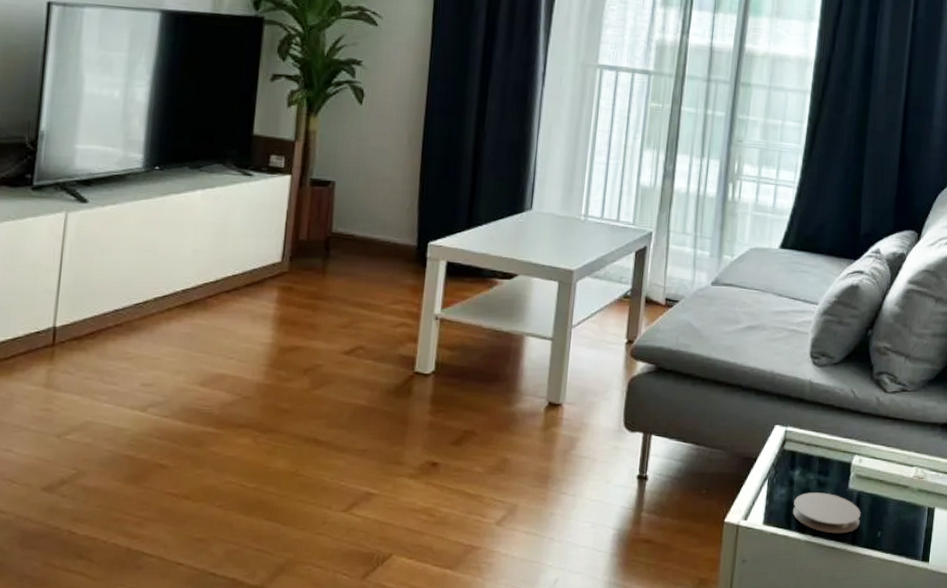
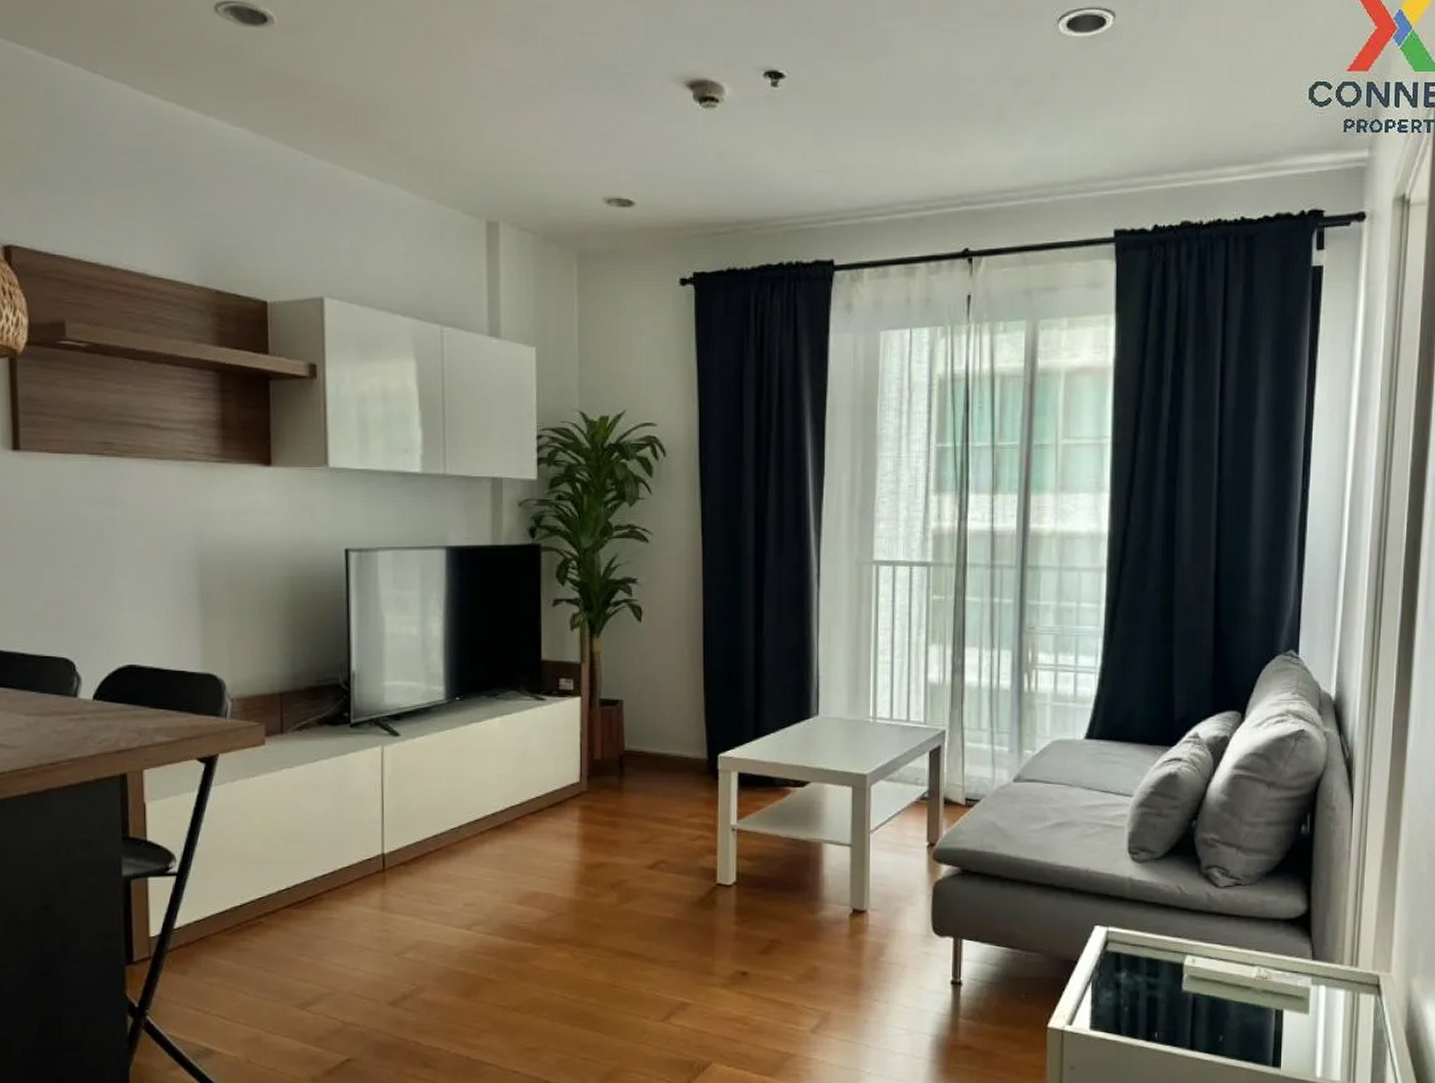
coaster: present [793,492,862,534] -> none [1122,995,1199,1039]

